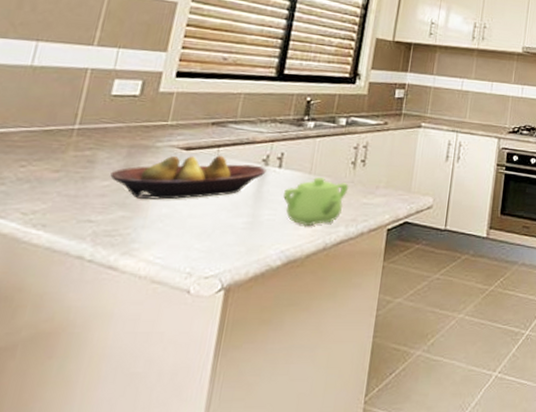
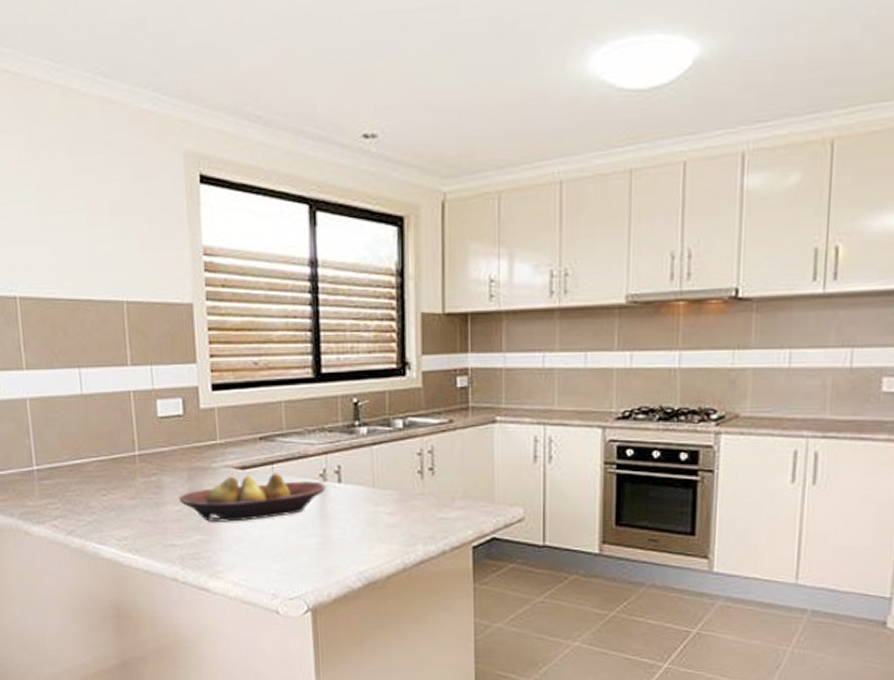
teapot: present [283,177,349,226] -> none [350,491,420,545]

